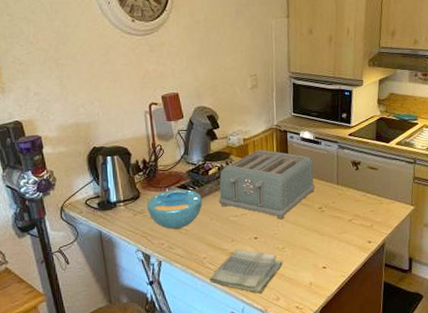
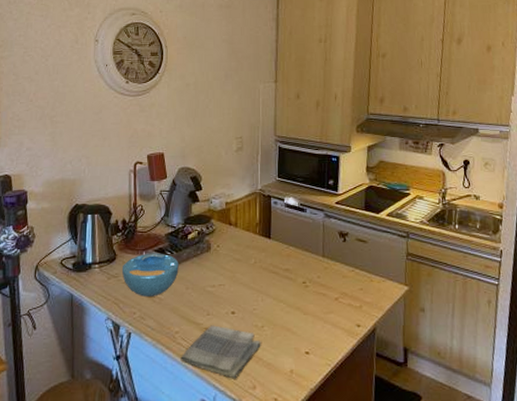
toaster: present [218,149,316,220] -> none [196,214,299,293]

